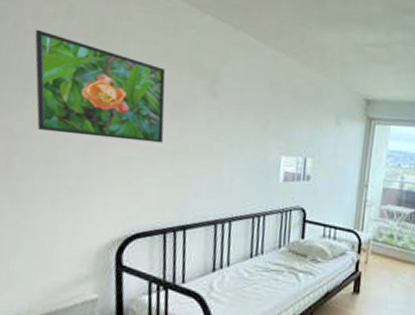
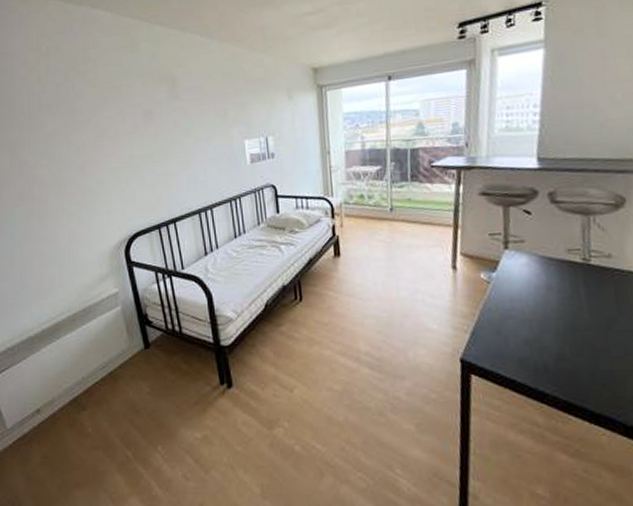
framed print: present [34,29,166,143] -> none [27,74,142,159]

